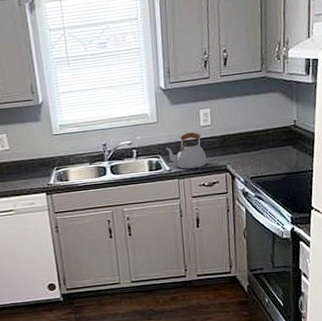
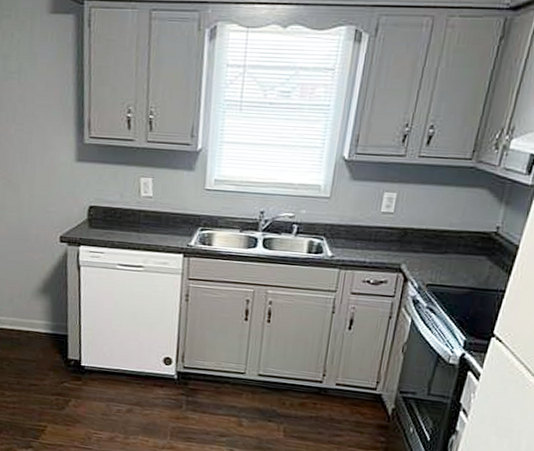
kettle: present [165,132,207,169] -> none [333,217,380,261]

